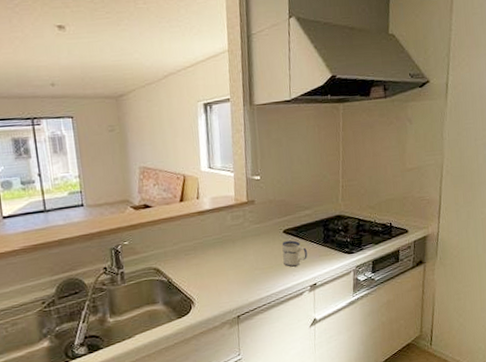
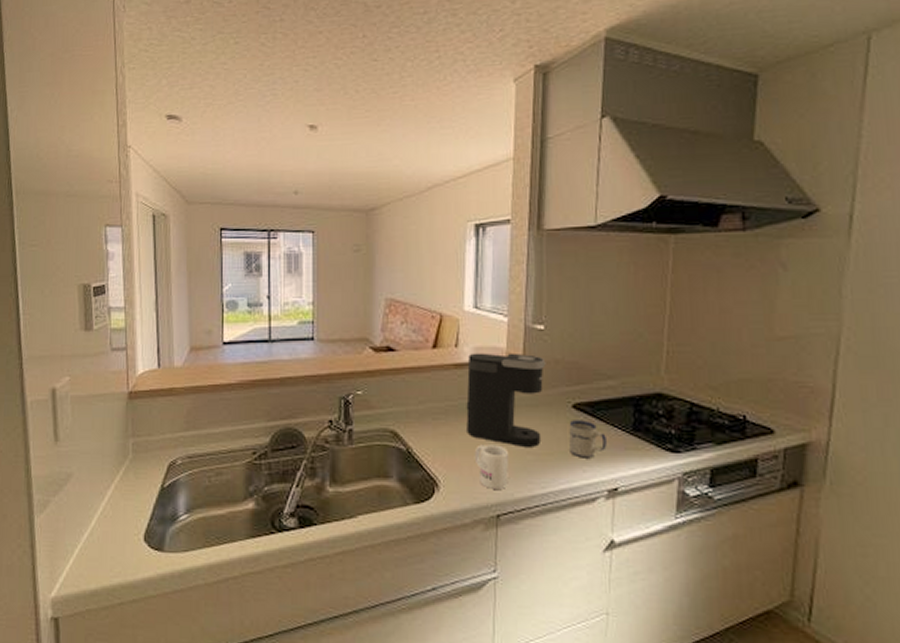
coffee maker: none [207,198,264,266] -> present [466,353,546,447]
mug: none [218,266,244,299] -> present [474,444,509,489]

